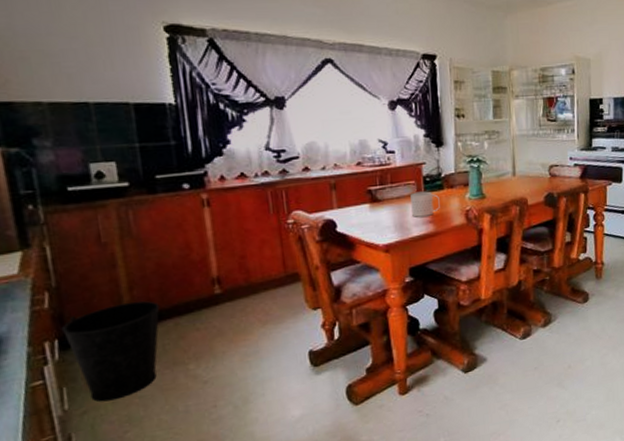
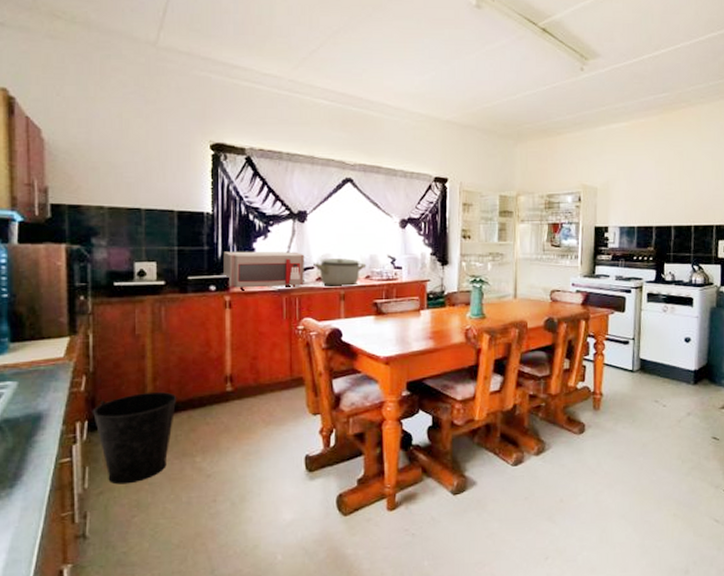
microwave: none [194,141,290,187] -> present [223,251,305,291]
cooking pot: none [298,145,355,176] -> present [313,258,365,286]
mug: present [410,191,441,217] -> none [413,307,442,332]

